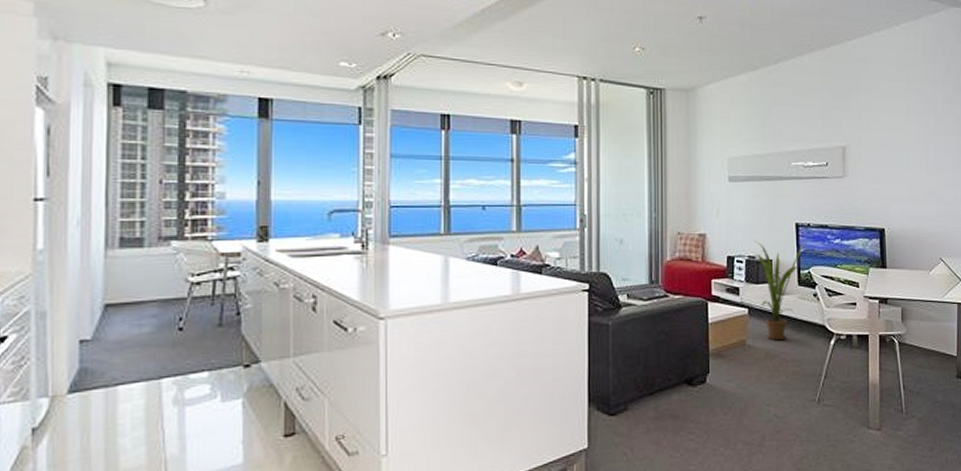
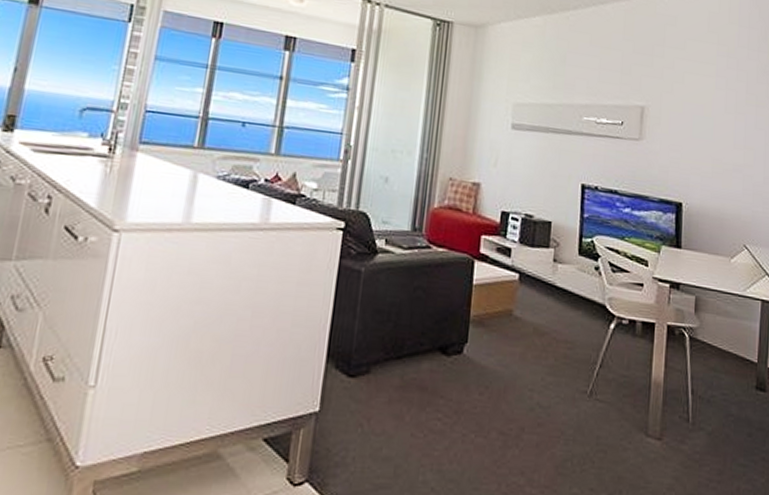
house plant: present [753,240,808,341] -> none [531,197,593,316]

